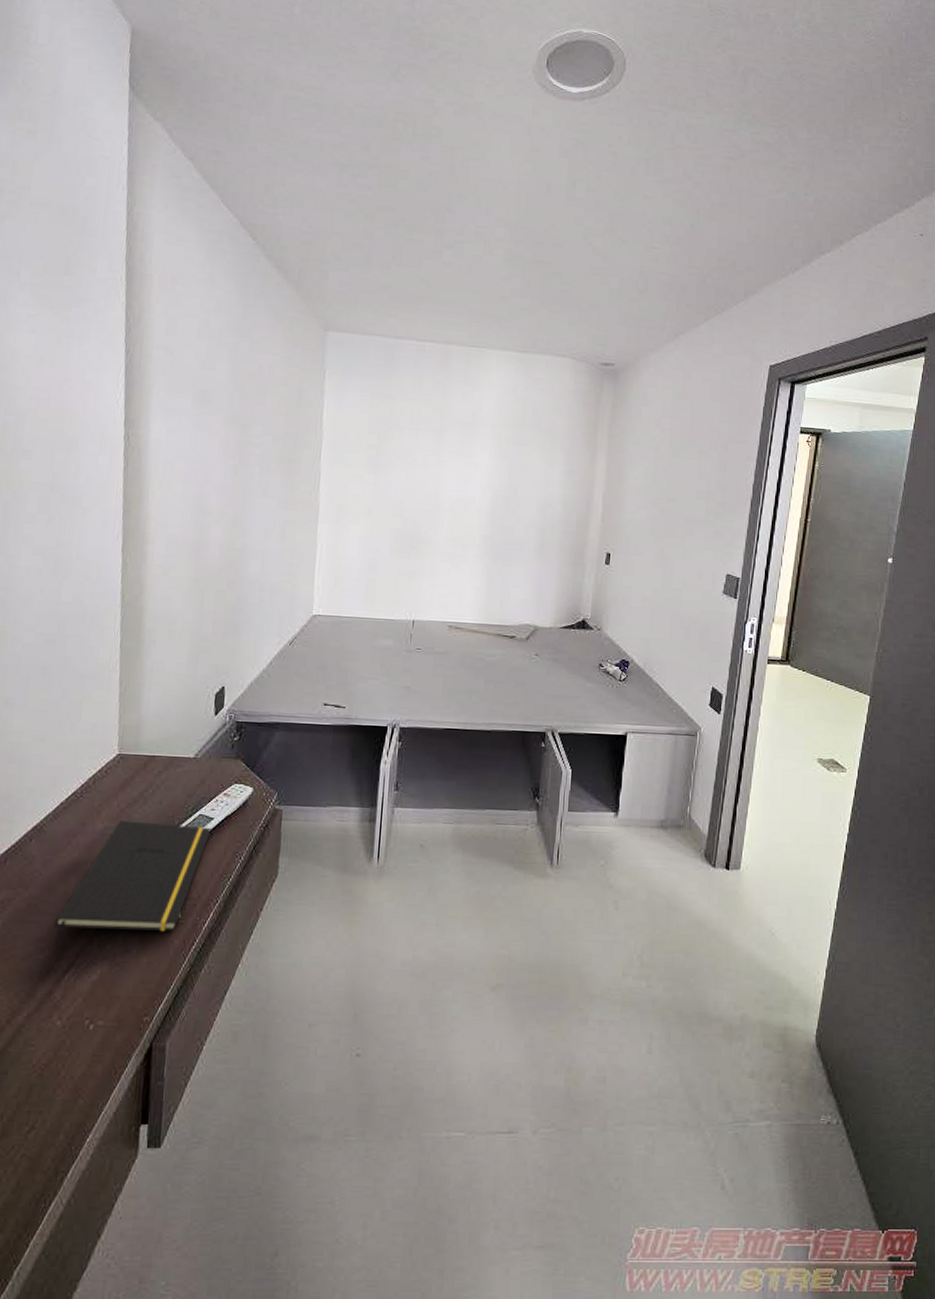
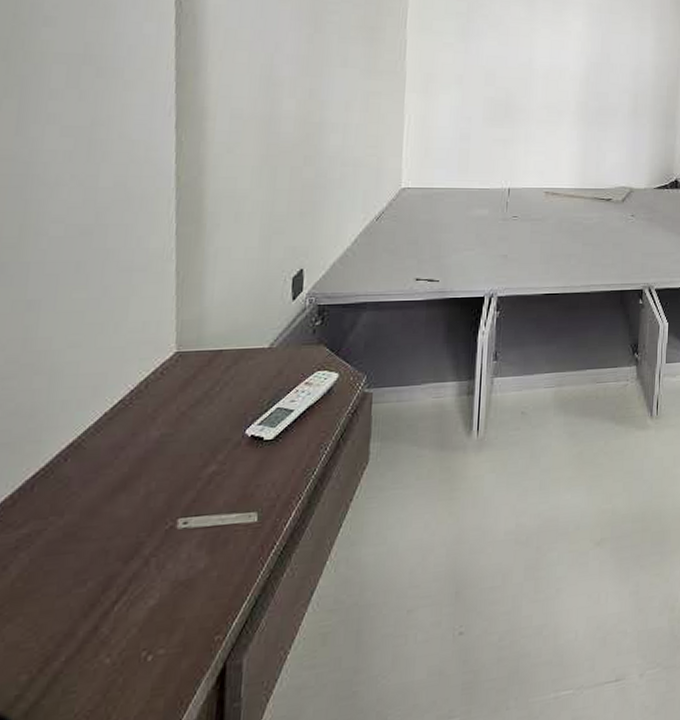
notepad: present [54,820,211,950] -> none [99,420,291,580]

